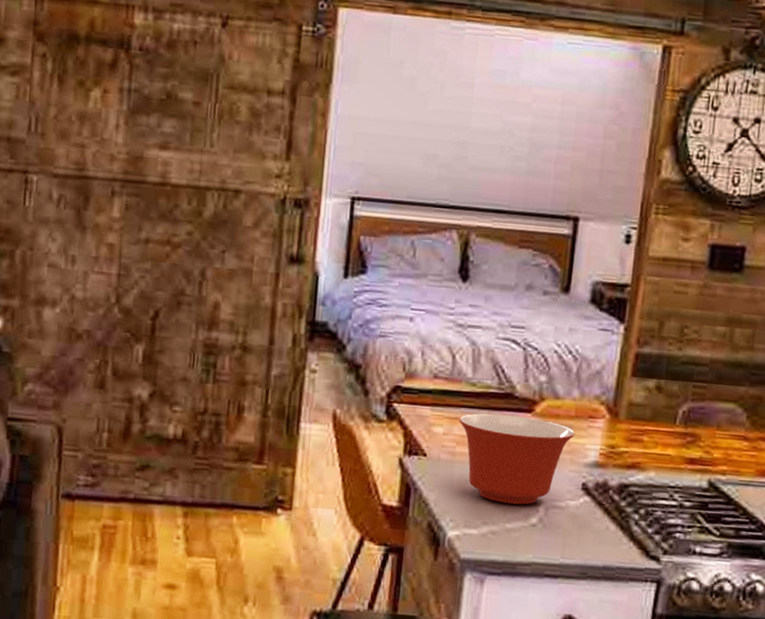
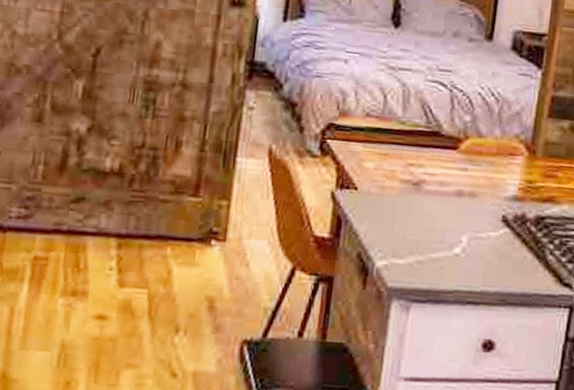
mixing bowl: present [459,413,576,505] -> none [389,150,497,236]

